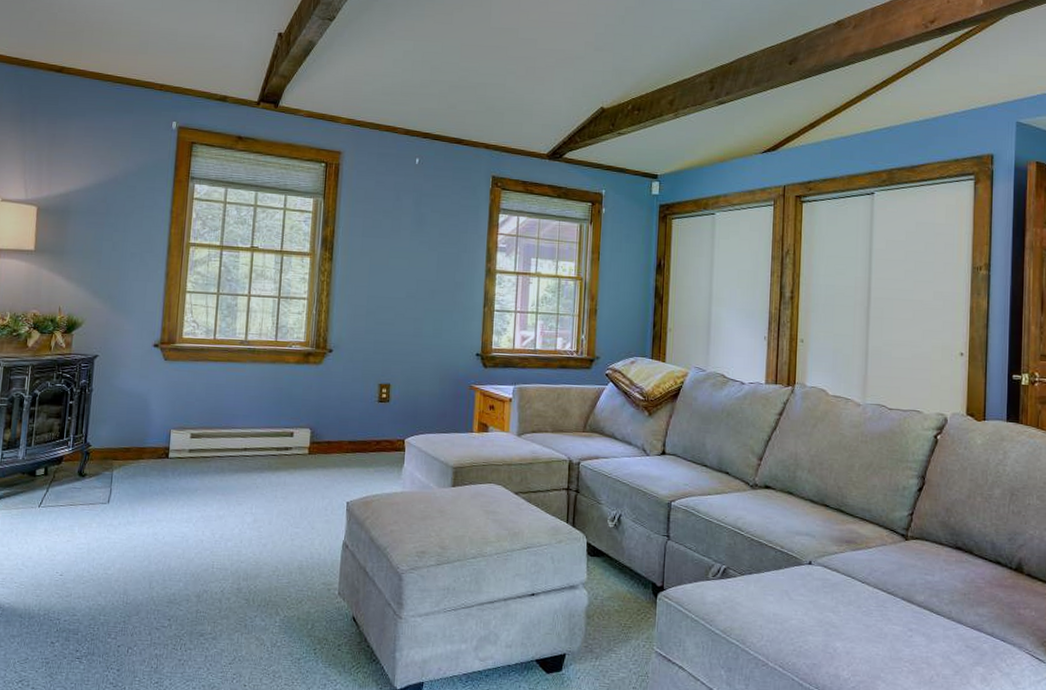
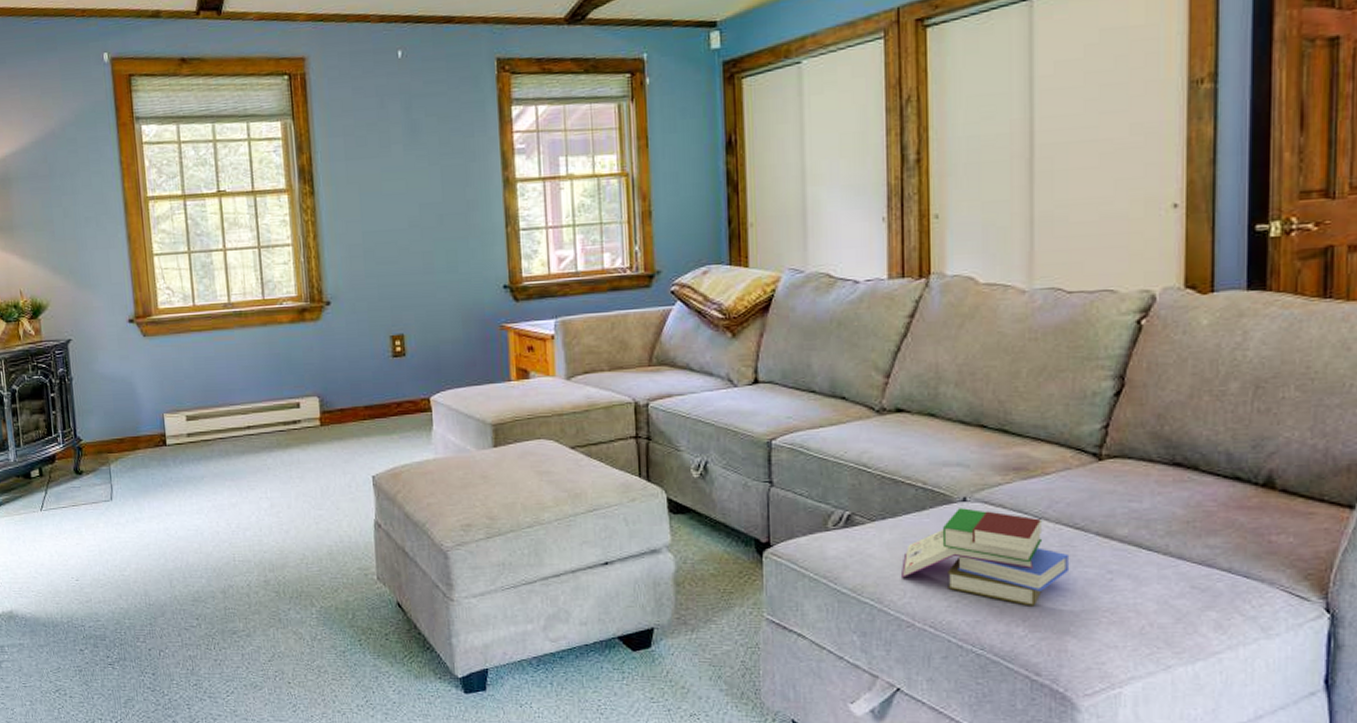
book: none [761,570,883,654] -> present [902,508,1070,606]

